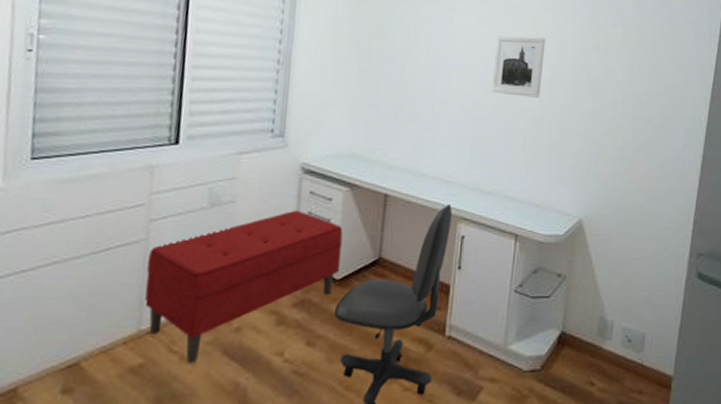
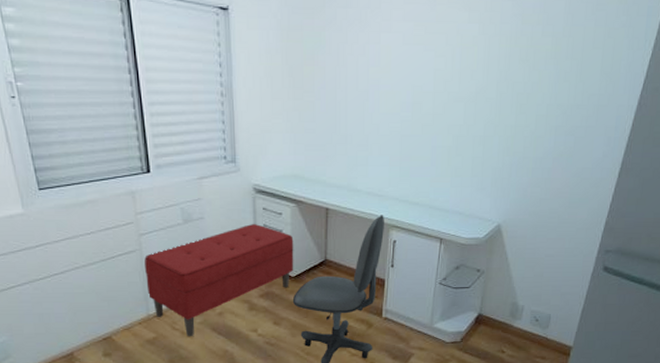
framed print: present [491,35,546,98] -> none [418,53,472,115]

